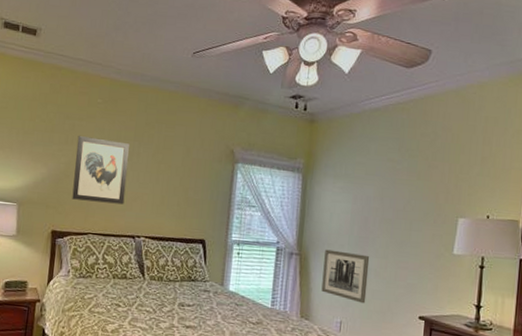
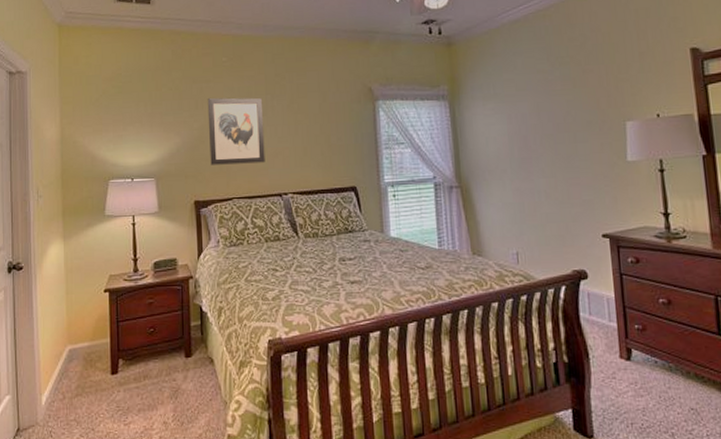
wall art: present [321,249,370,304] -> none [487,176,541,230]

